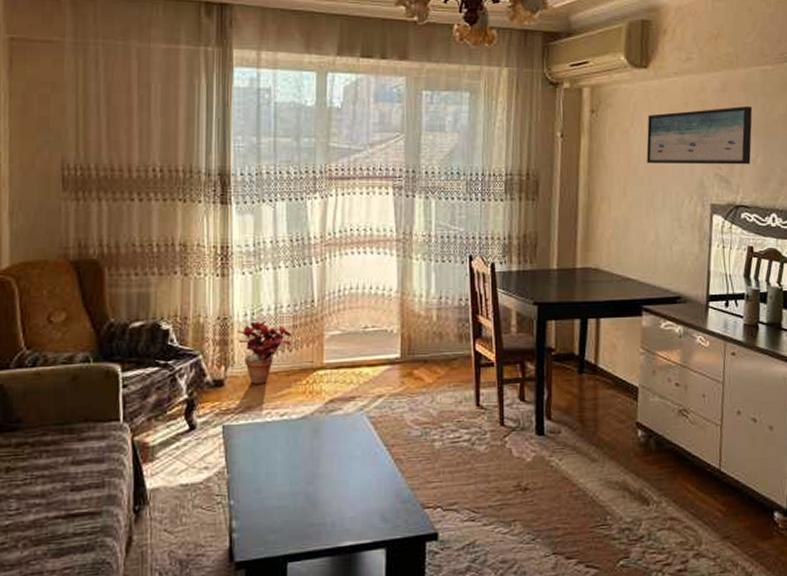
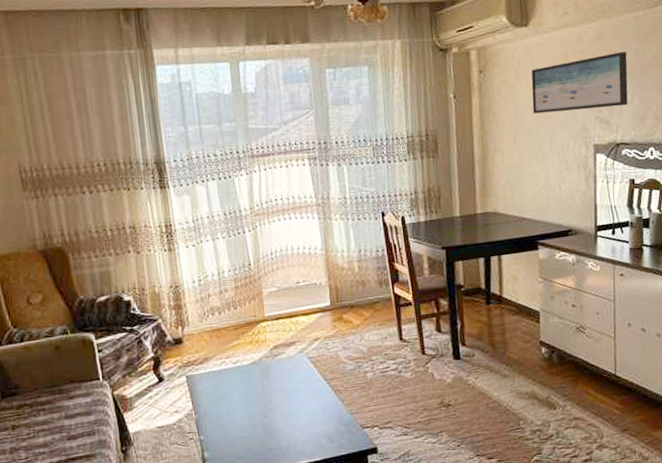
potted plant: present [237,321,291,384] -> none [188,285,236,339]

